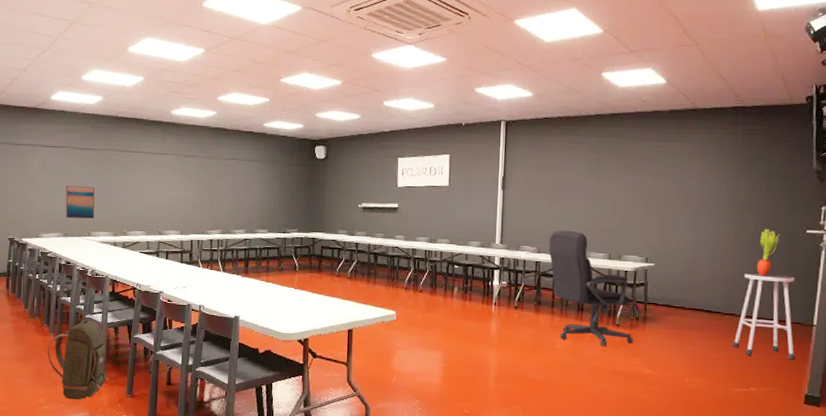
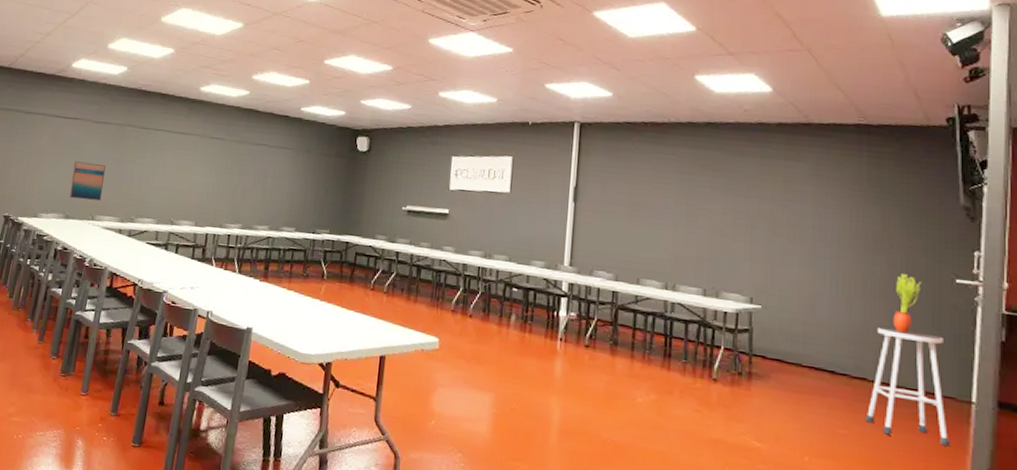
backpack: present [47,319,108,400] -> none [26,316,94,414]
chair: present [549,230,633,347] -> none [629,255,735,406]

